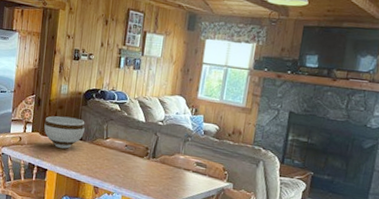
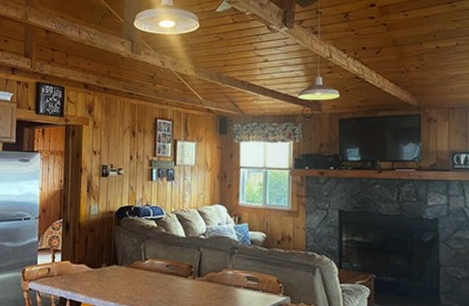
bowl: present [44,116,85,149] -> none [75,239,120,276]

